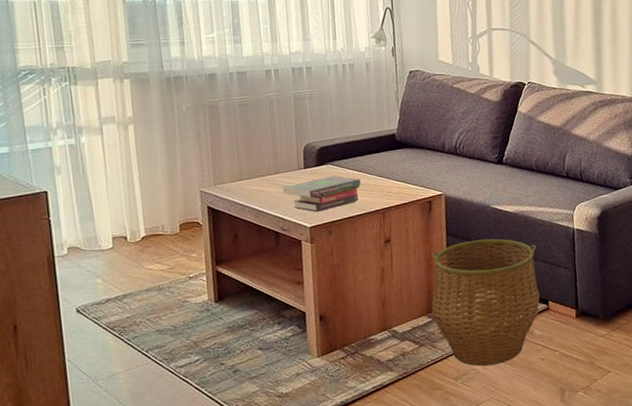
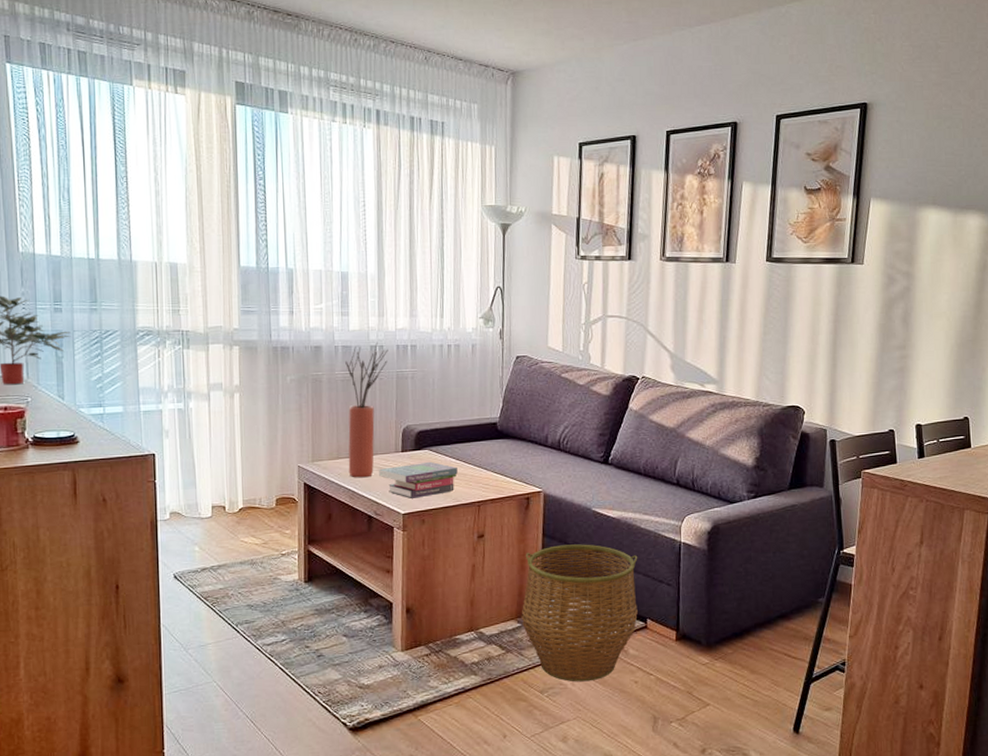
vase: none [241,66,284,197] -> present [345,342,388,478]

